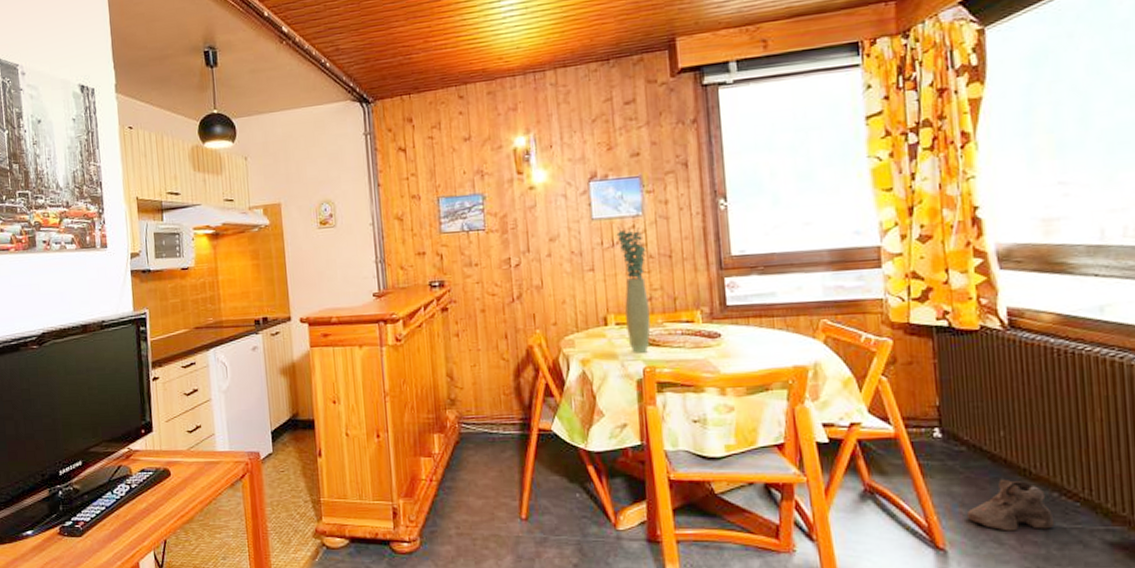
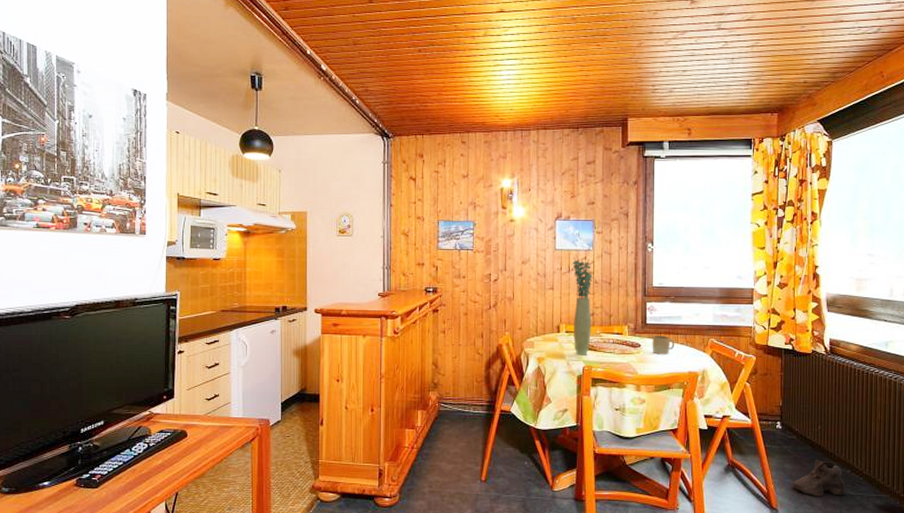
mug: none [736,319,770,346] -> present [652,335,675,355]

